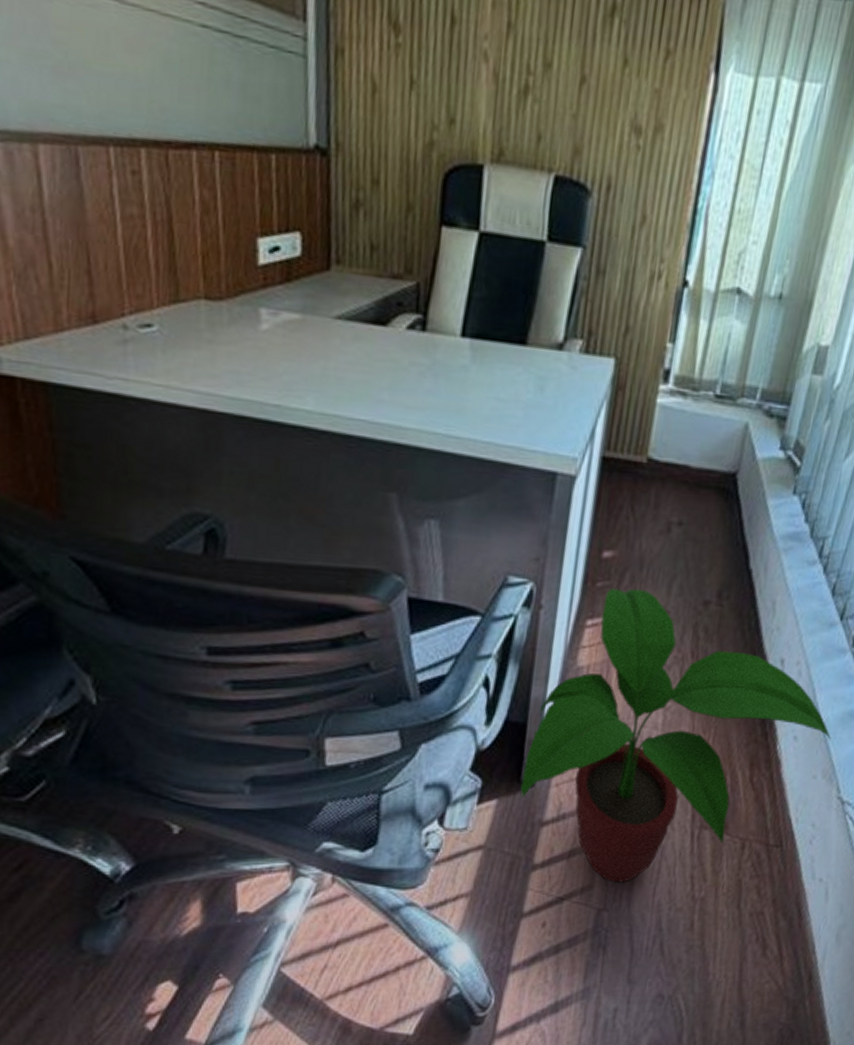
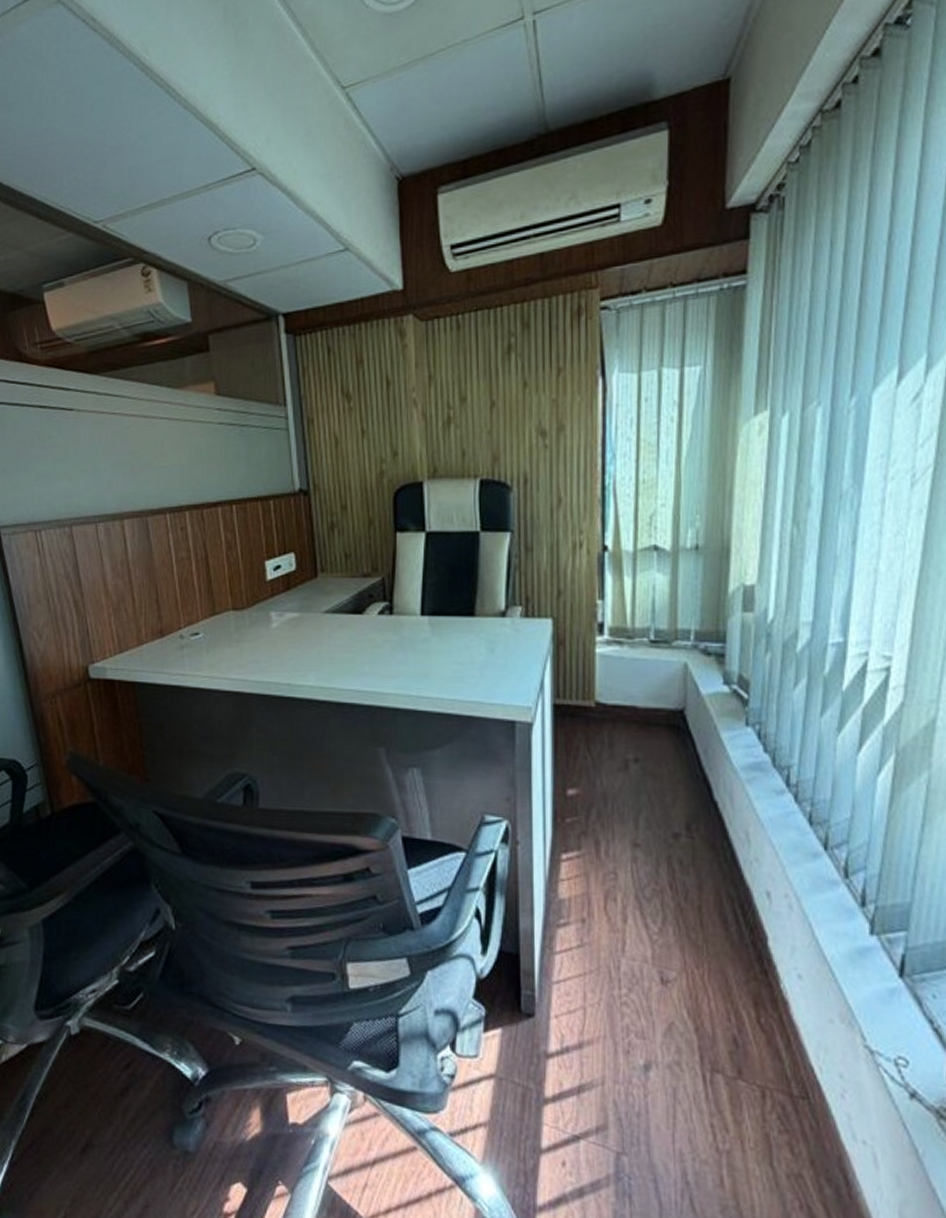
potted plant: present [520,588,831,883] -> none [521,823,842,1126]

